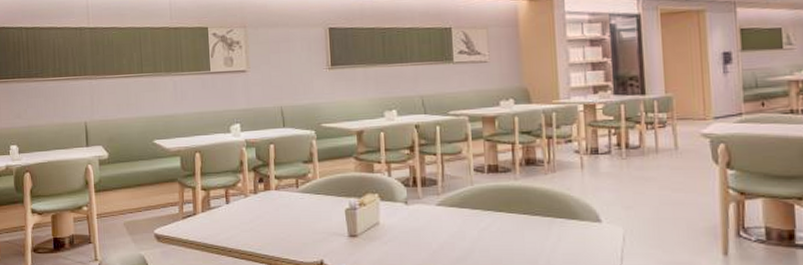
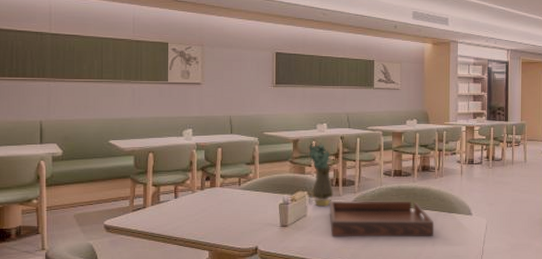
vase: none [375,133,411,212] -> present [307,141,334,207]
serving tray: none [406,204,549,251] -> present [329,200,435,237]

